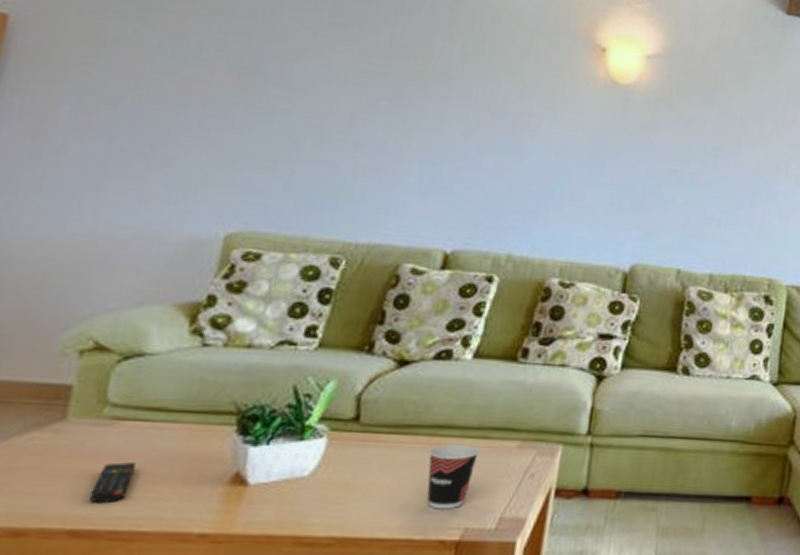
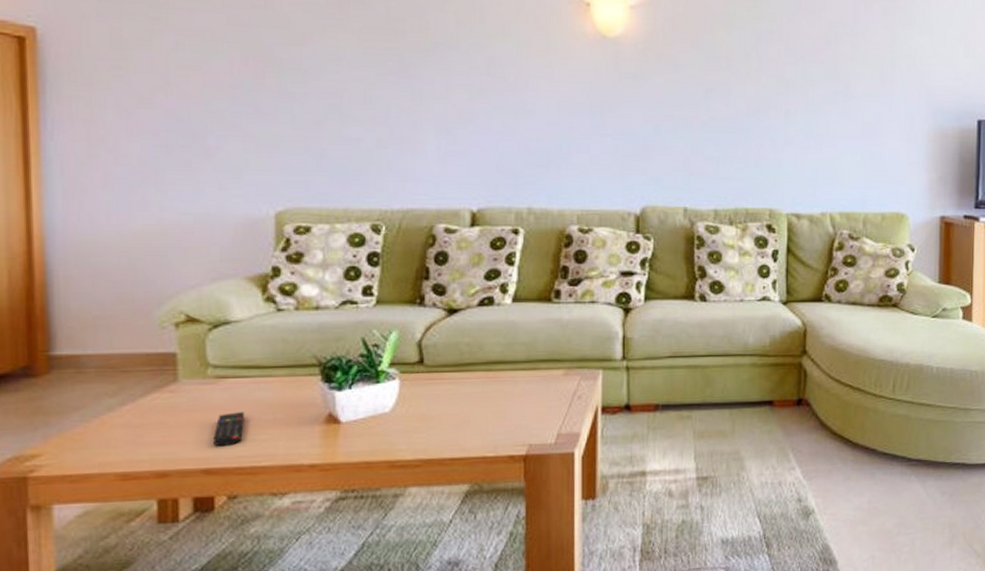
cup: present [426,444,479,510] -> none [488,376,531,431]

